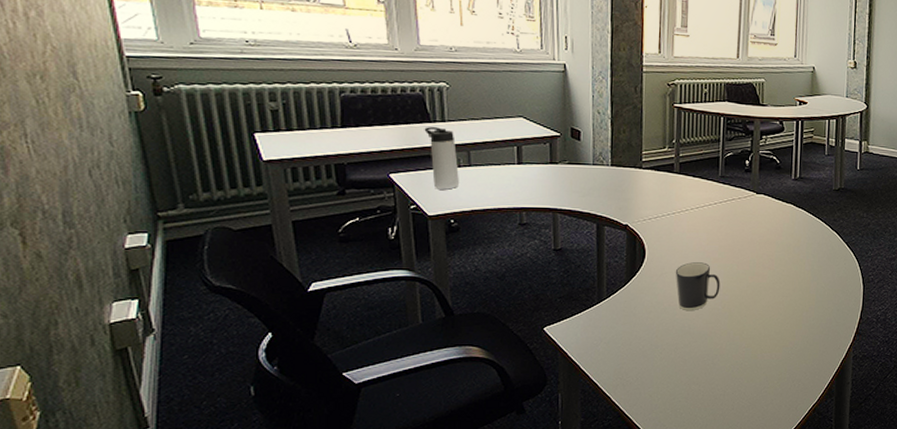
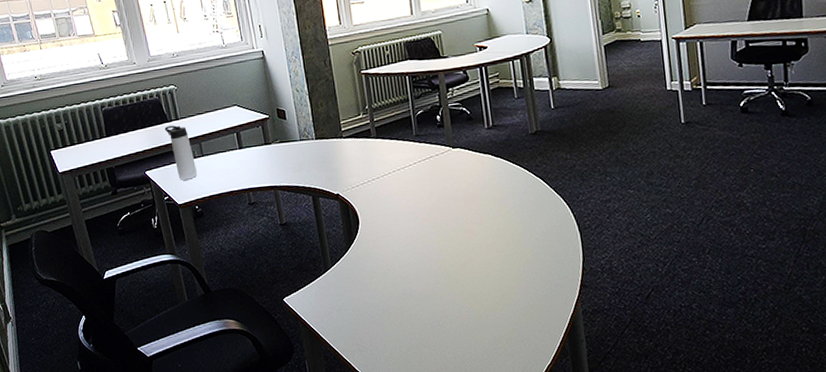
mug: present [675,262,721,310] -> none [388,223,434,273]

